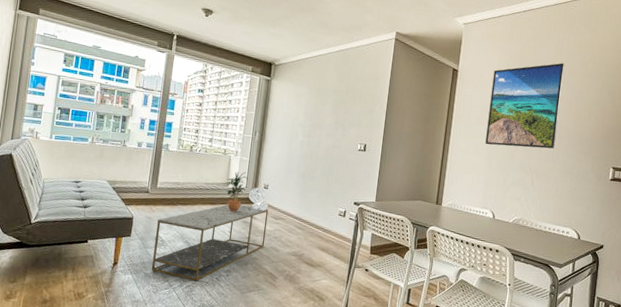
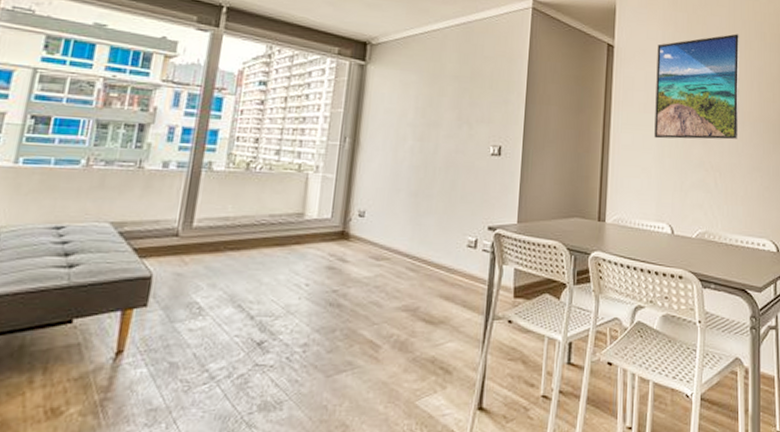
coffee table: present [151,204,269,281] -> none [180,242,367,366]
potted plant: present [224,171,248,212] -> none [299,194,334,255]
decorative ball: present [248,187,269,210] -> none [335,215,366,248]

